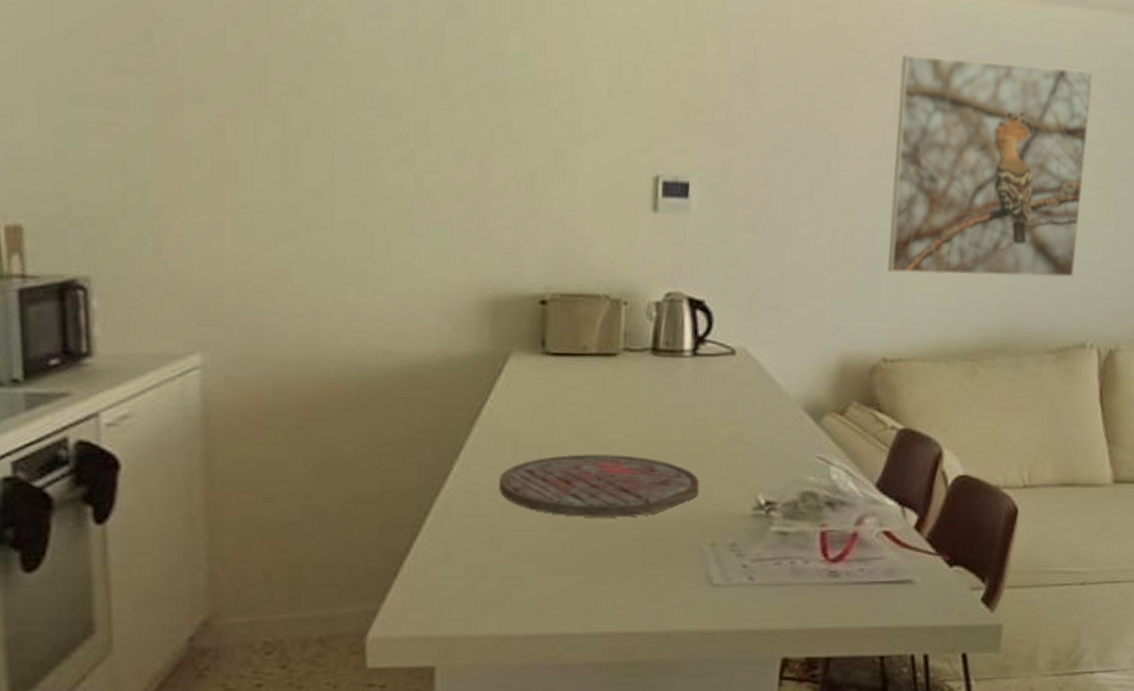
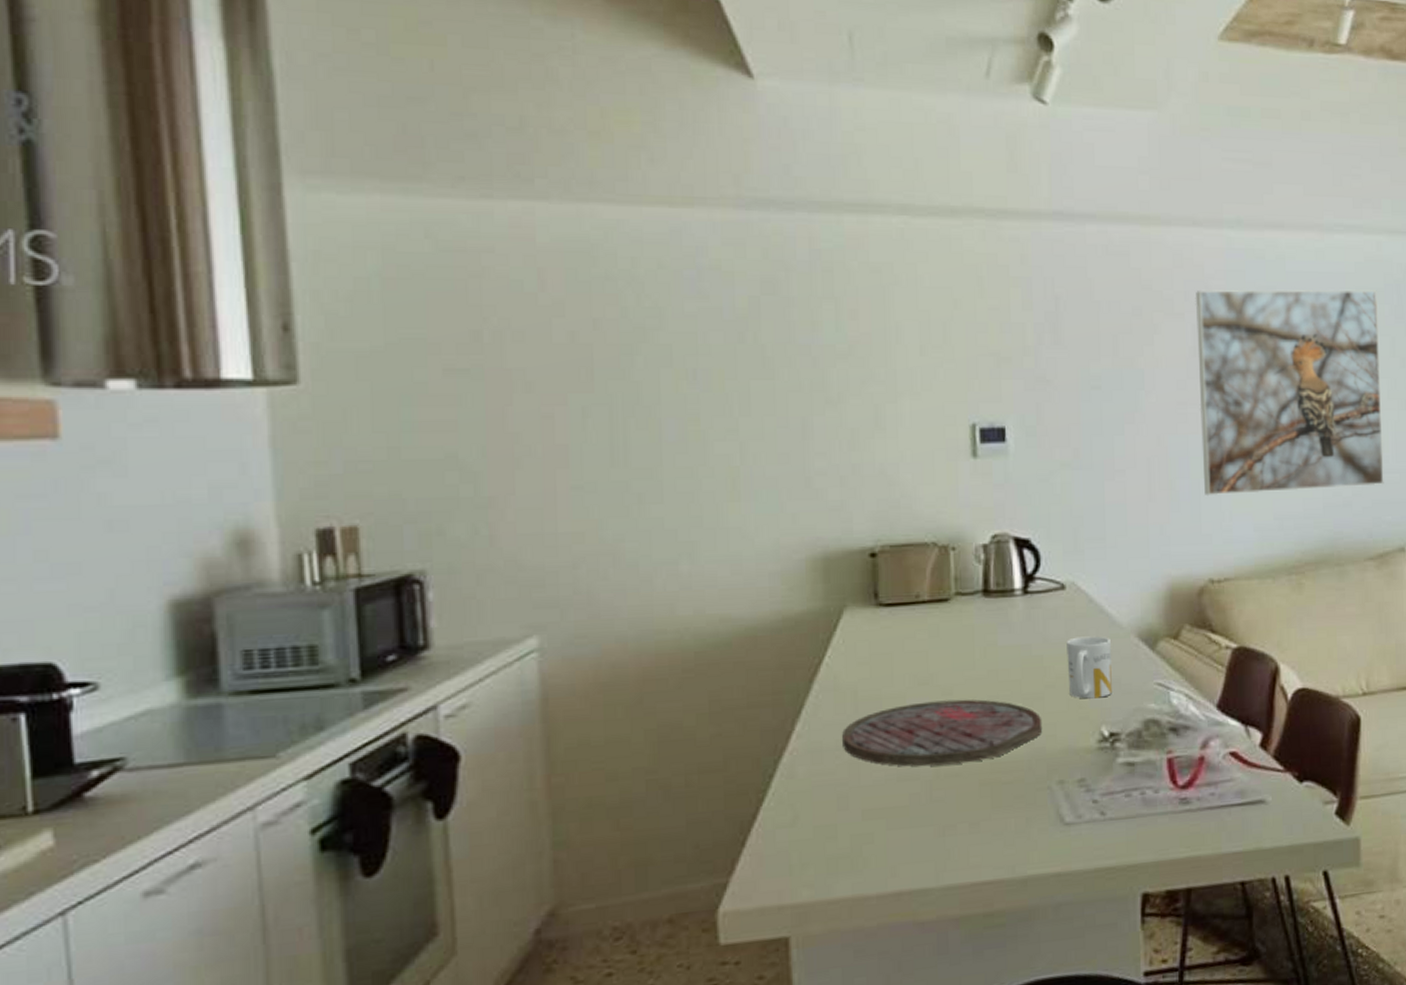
mug: none [730,404,776,466] -> present [1067,636,1112,699]

